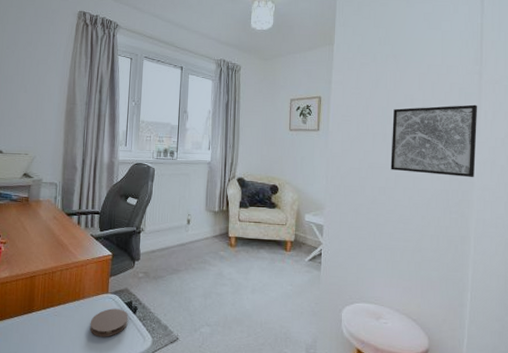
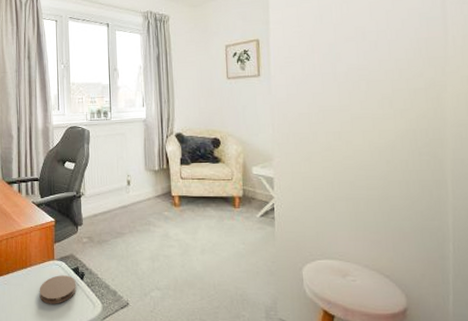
wall art: present [390,104,478,178] -> none [342,30,446,114]

